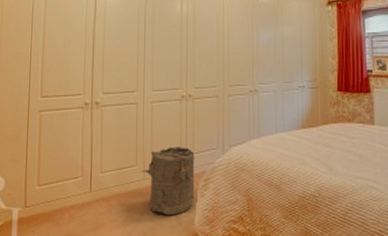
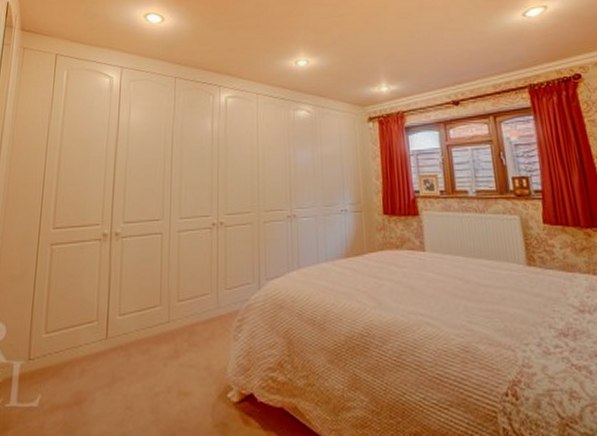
laundry hamper: present [141,147,195,216] -> none [165,282,227,365]

